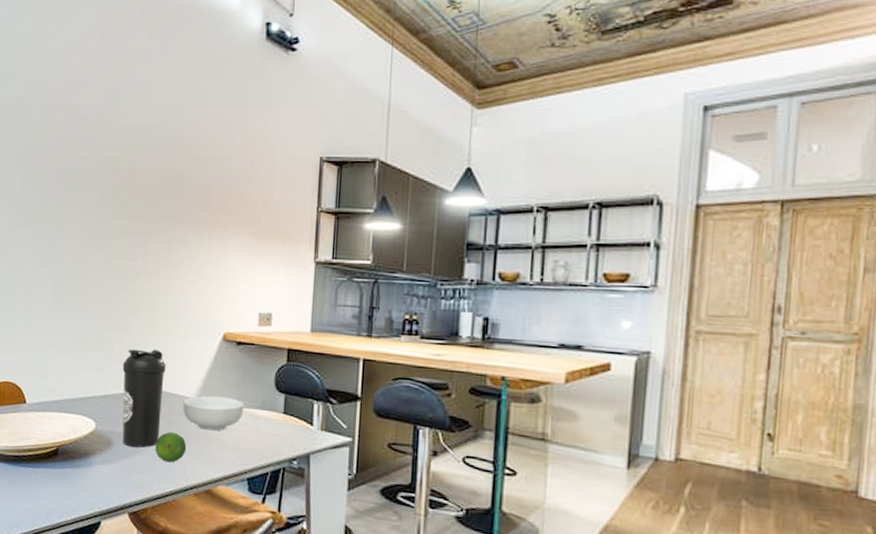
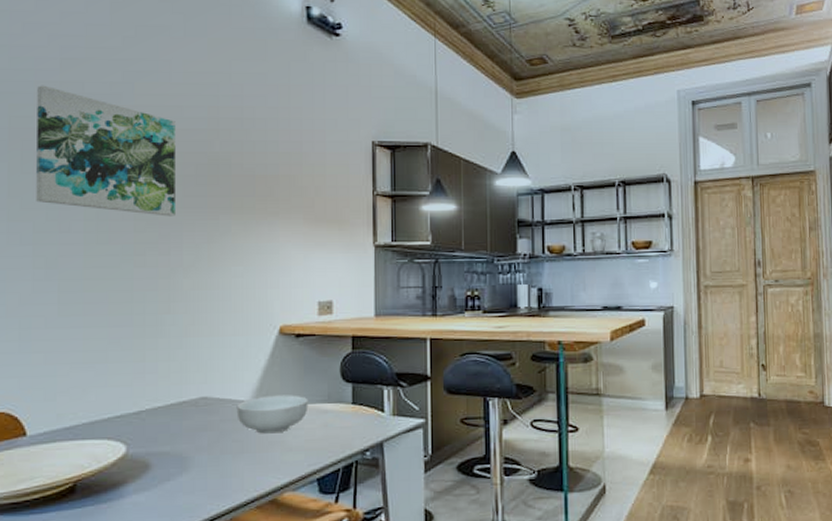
wall art: none [40,109,147,226] -> present [36,85,176,217]
water bottle: present [122,349,166,448] -> none [158,352,213,466]
fruit: present [155,432,187,463] -> none [206,443,244,477]

